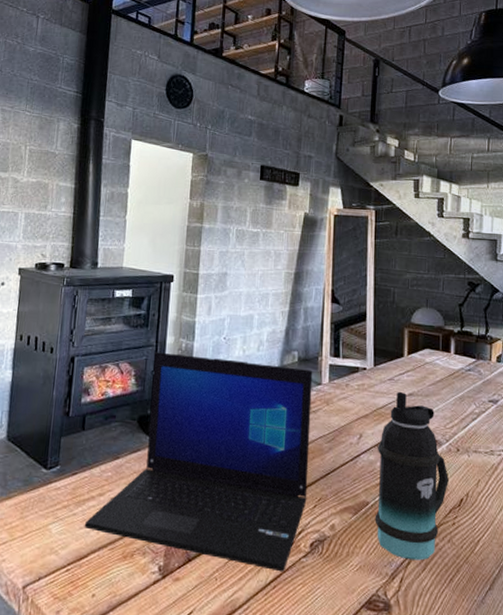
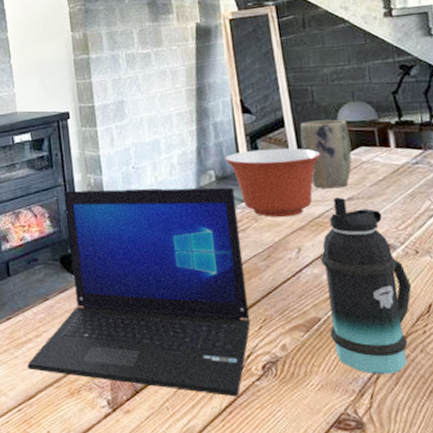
mixing bowl: none [309,337,393,404] -> present [225,148,322,218]
plant pot: none [377,319,419,384] -> present [300,119,352,189]

